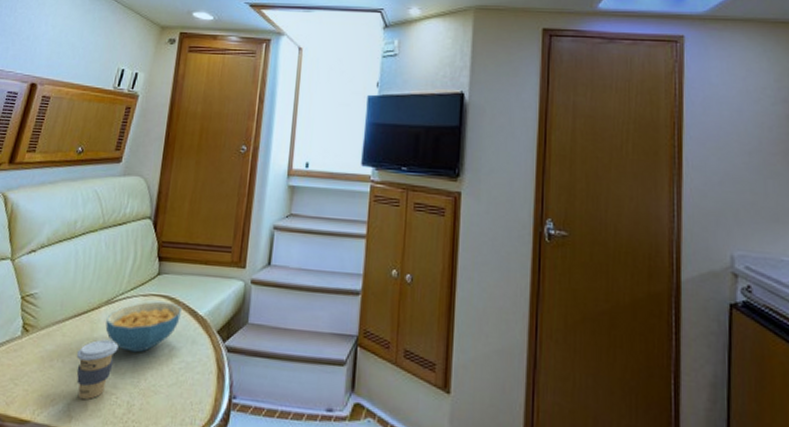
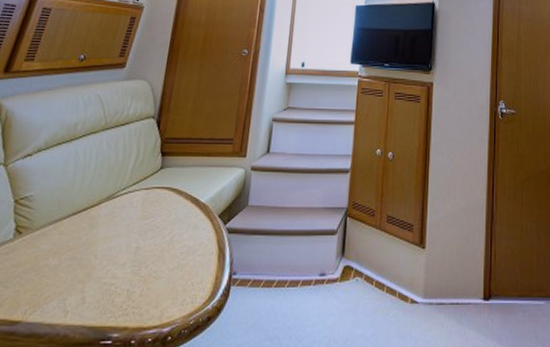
coffee cup: present [76,339,119,400] -> none [73,234,119,294]
cereal bowl: present [105,301,182,353] -> none [105,193,184,243]

